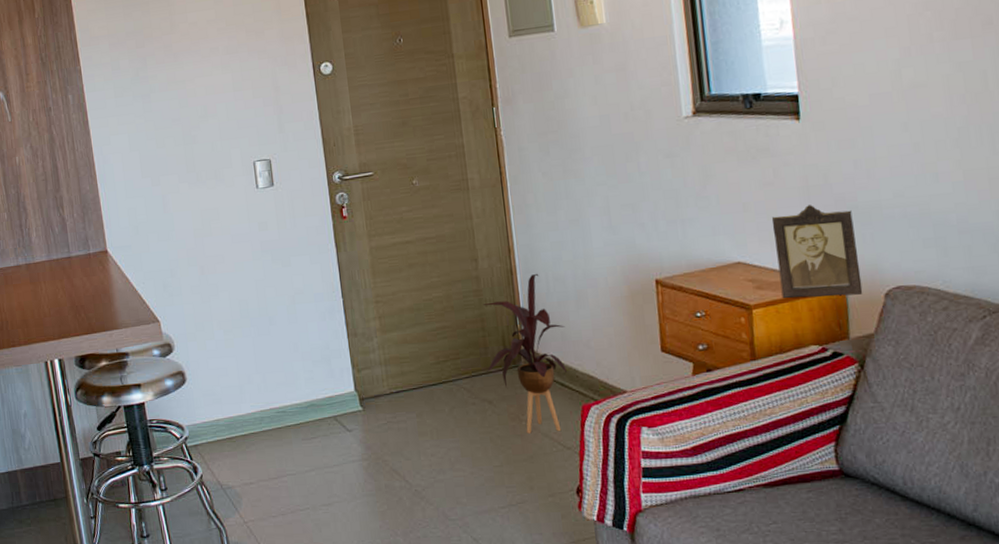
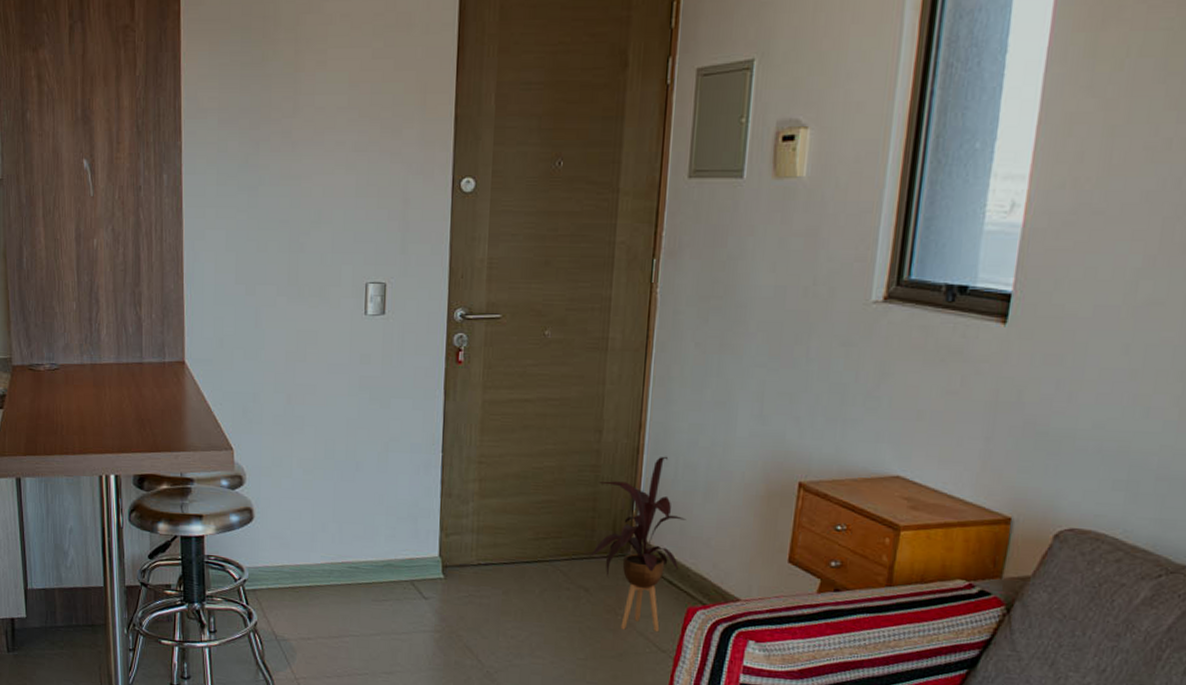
photo frame: present [771,205,863,299] -> none [937,423,1040,532]

